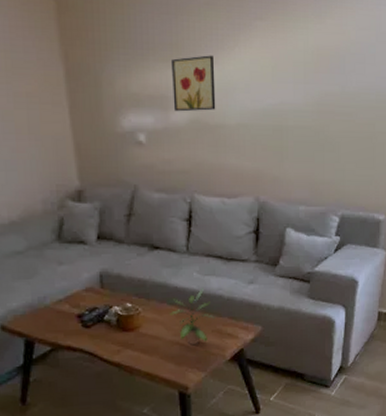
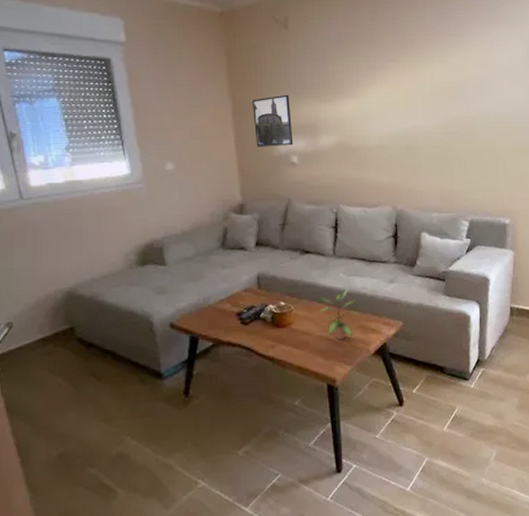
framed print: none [90,56,140,122] -> present [252,94,293,147]
wall art: present [170,55,216,112] -> none [319,91,357,137]

